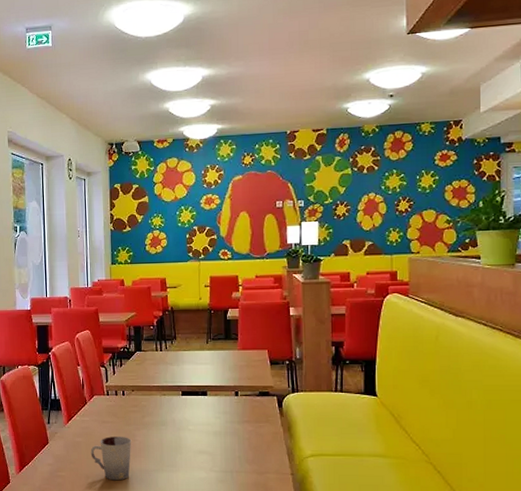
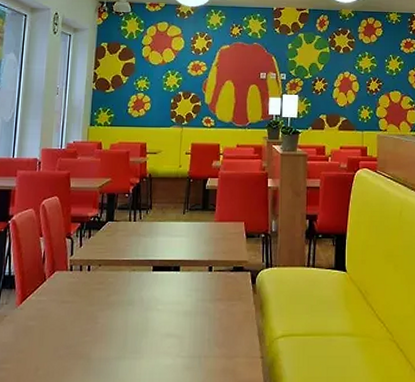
cup: present [90,436,132,481] -> none [44,319,93,372]

